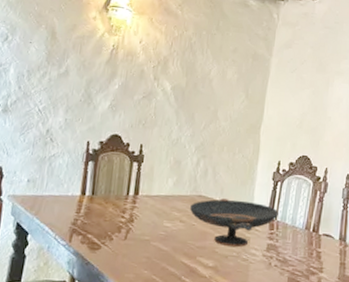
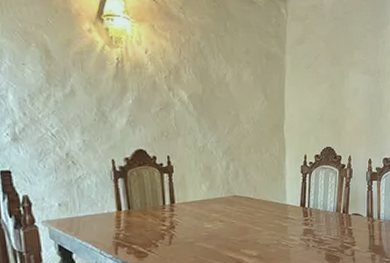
decorative bowl: present [190,198,279,247] -> none [227,195,310,236]

